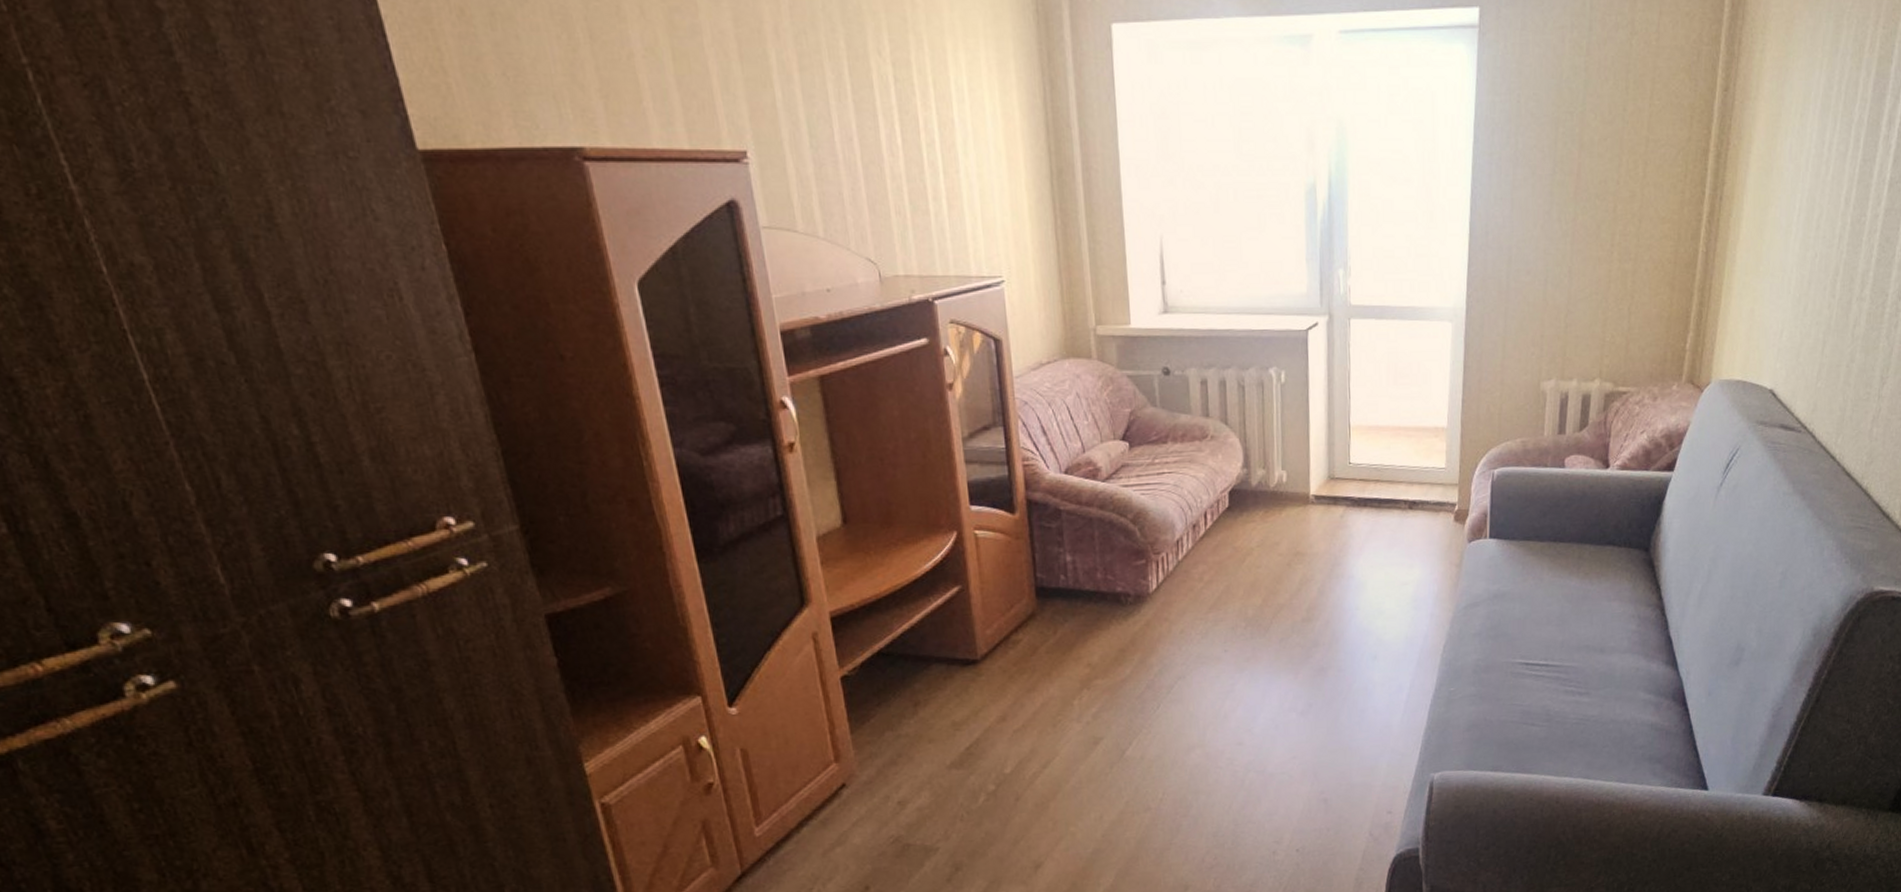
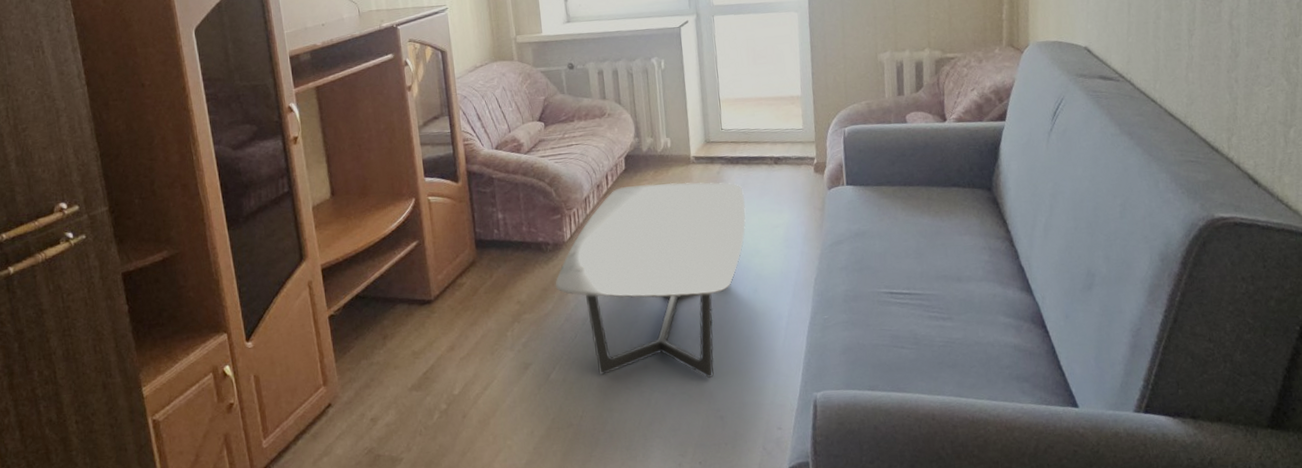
coffee table: none [1135,525,1372,757] -> present [555,182,746,379]

